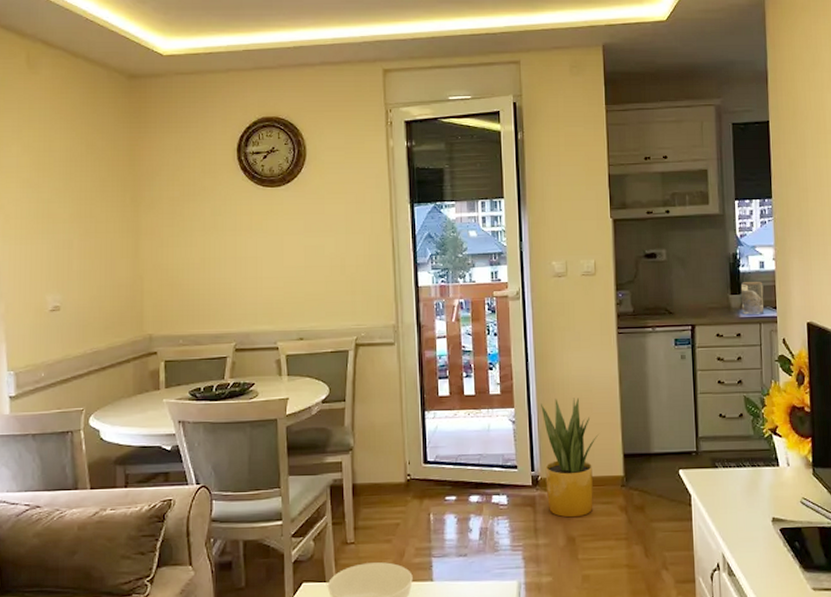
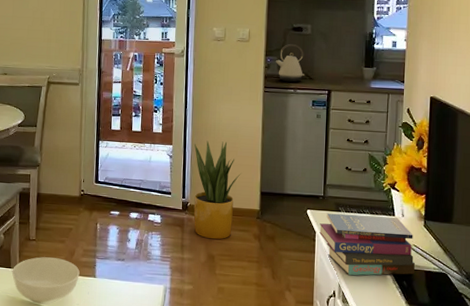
kettle: none [628,274,664,319] -> present [275,44,305,83]
books: none [695,468,808,543] -> present [319,213,416,276]
jar: present [740,281,764,316] -> none [373,57,394,87]

